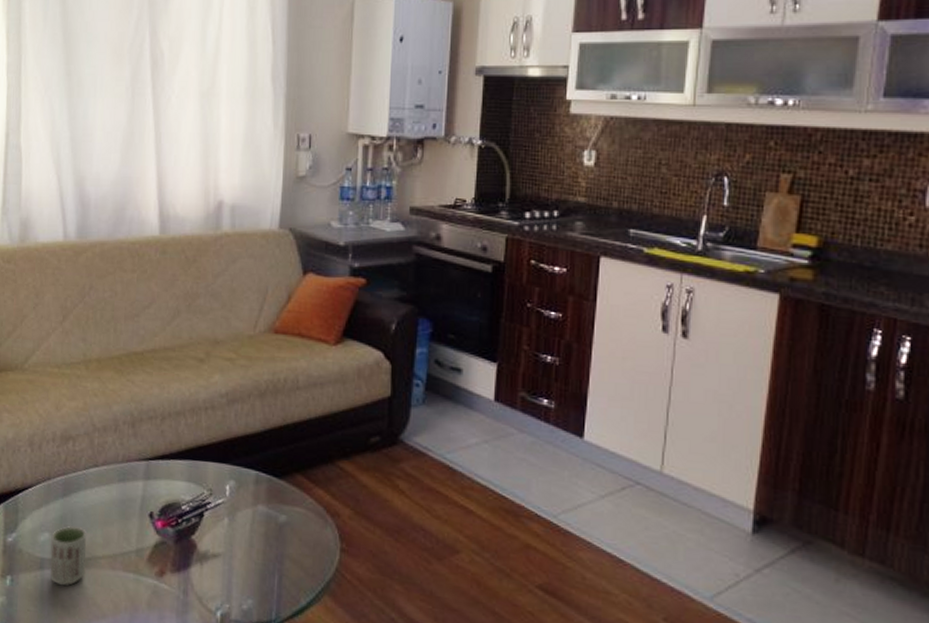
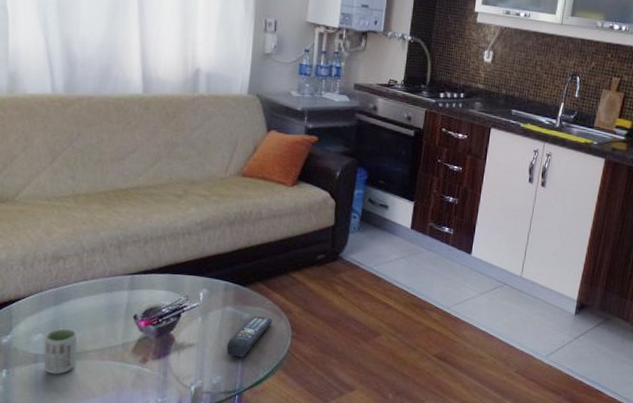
remote control: none [259,519,316,576] -> present [226,316,273,358]

